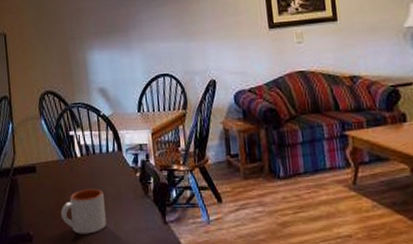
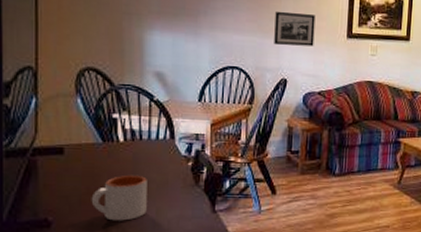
picture frame: none [195,11,237,47] -> present [274,11,316,47]

